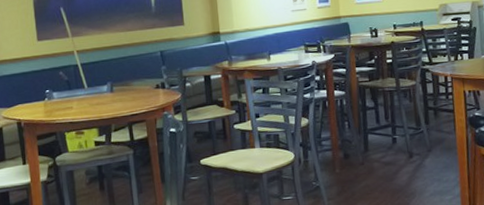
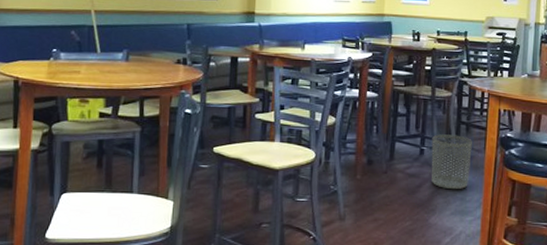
waste bin: none [402,120,443,173] -> present [431,134,472,190]

